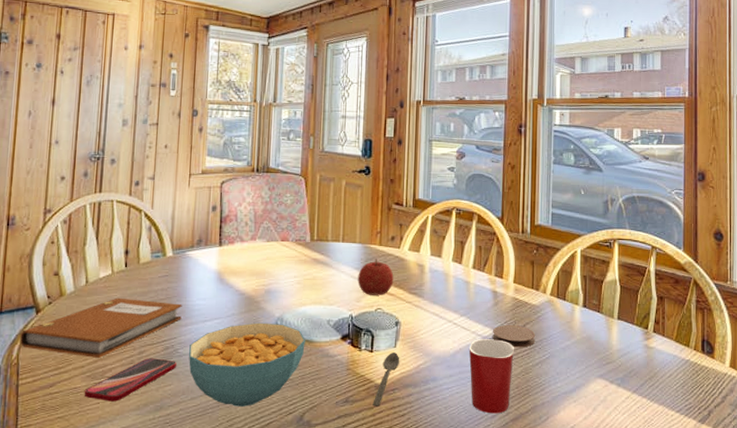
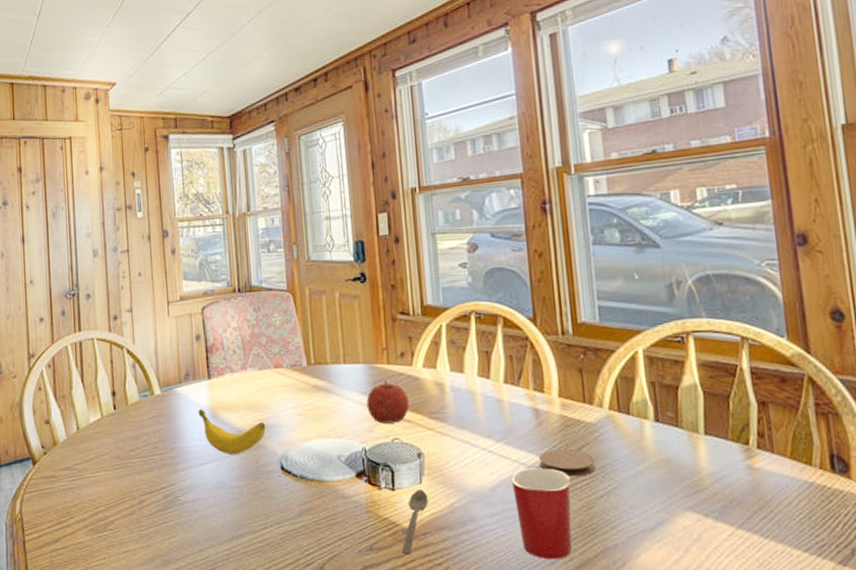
notebook: present [20,297,182,358] -> none [21,443,178,510]
smartphone: present [84,358,176,401] -> none [89,507,179,556]
cereal bowl: present [189,322,305,407] -> none [190,462,316,558]
banana: none [206,272,267,315] -> present [198,409,266,455]

